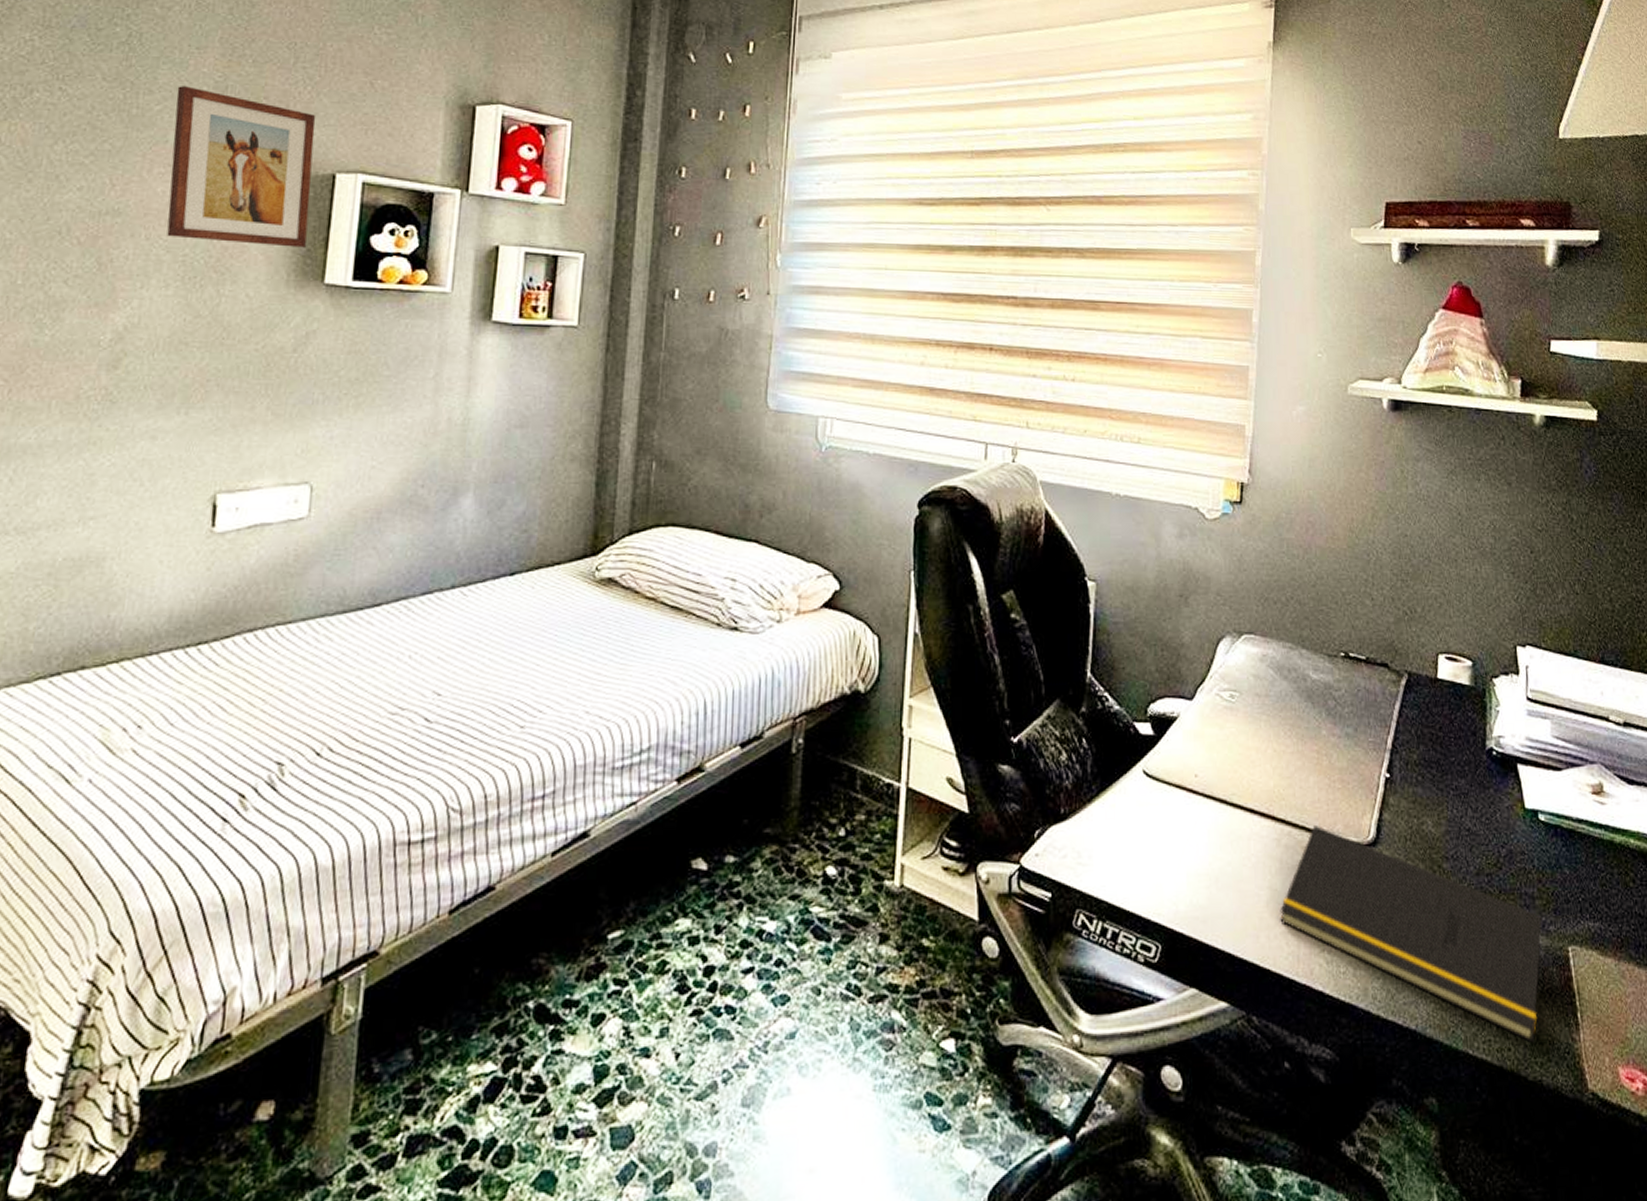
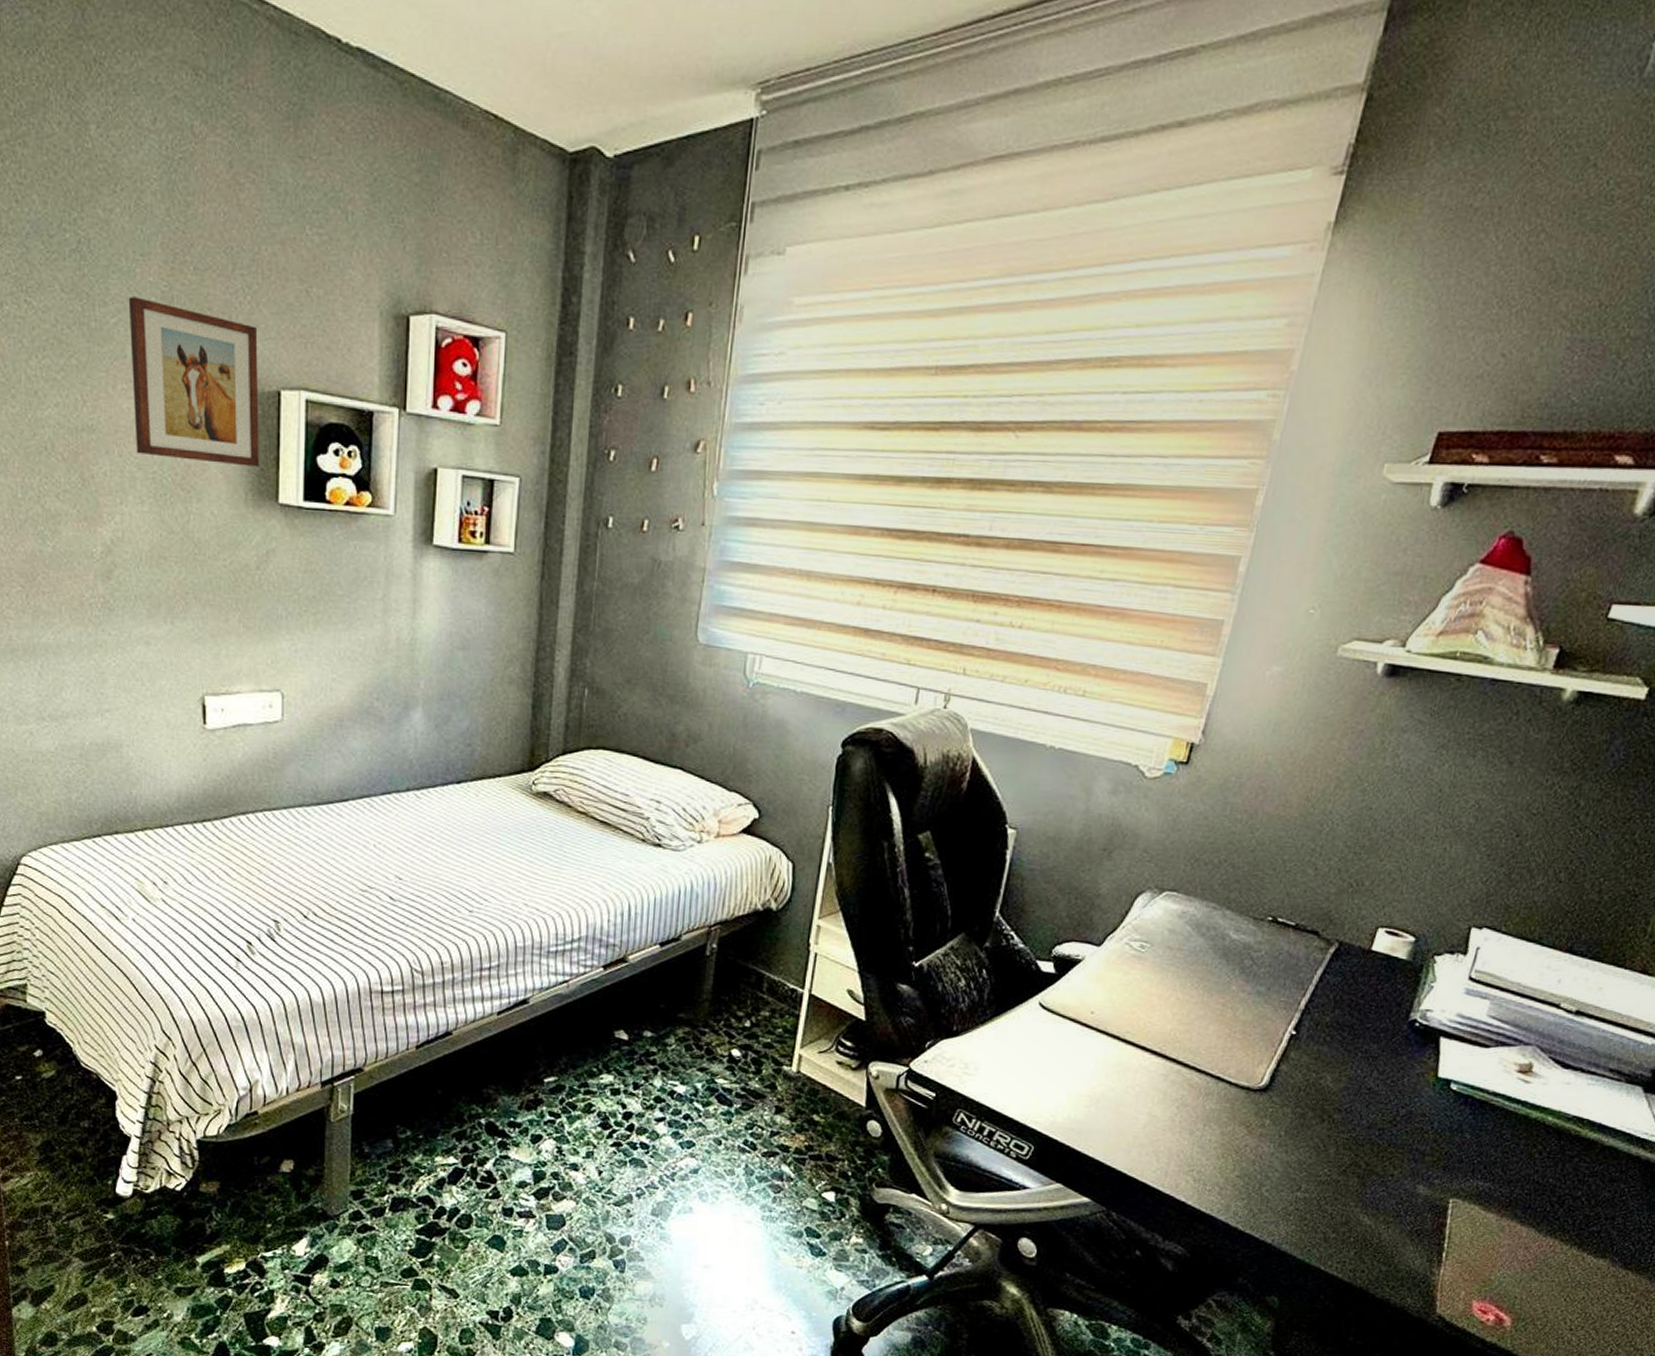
notepad: present [1280,824,1542,1043] -> none [1154,1066,1429,1270]

